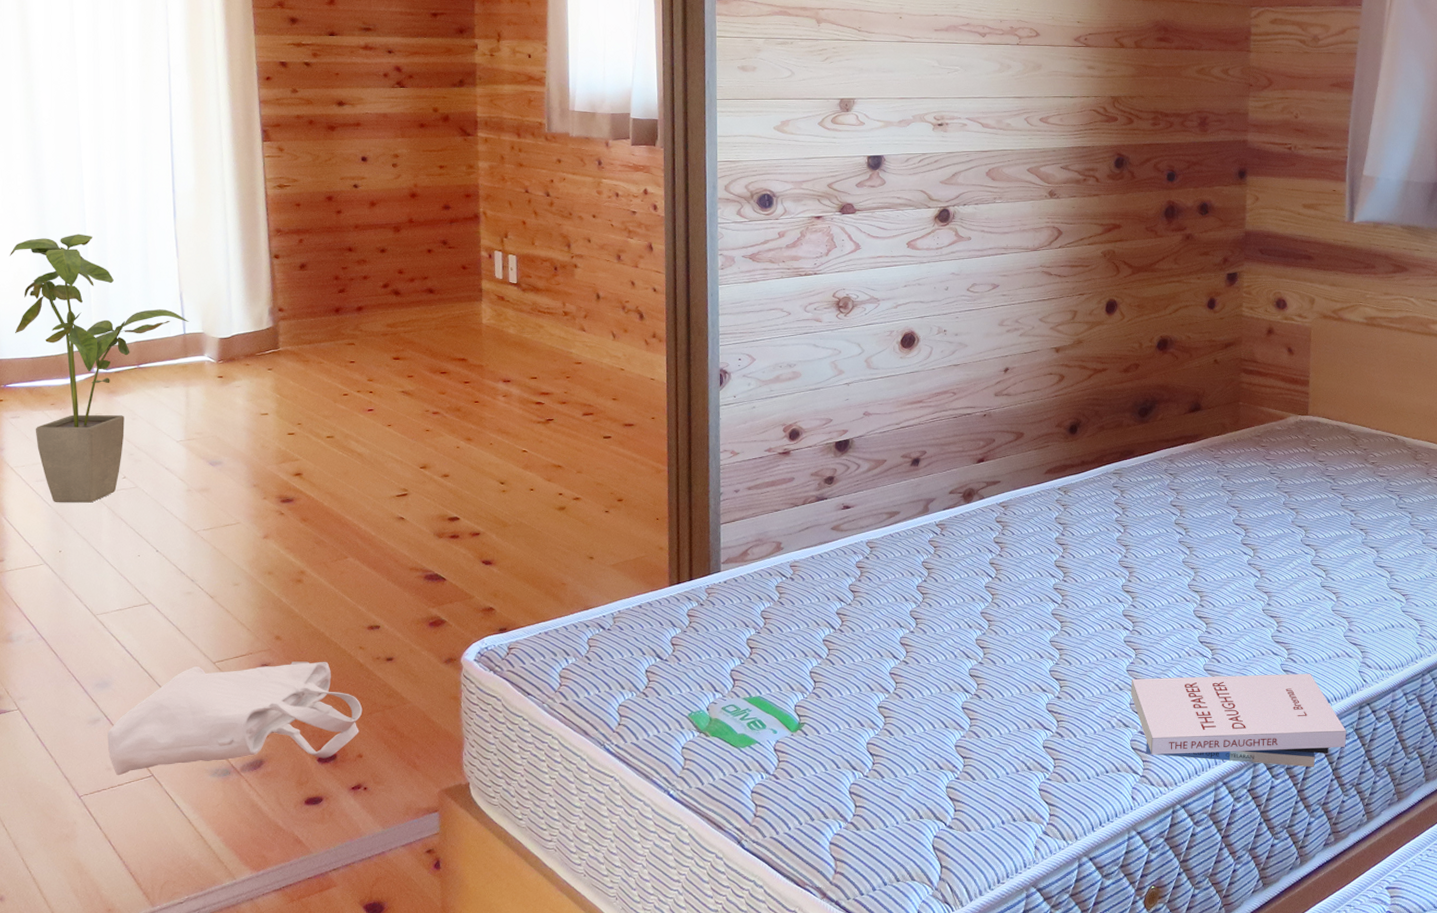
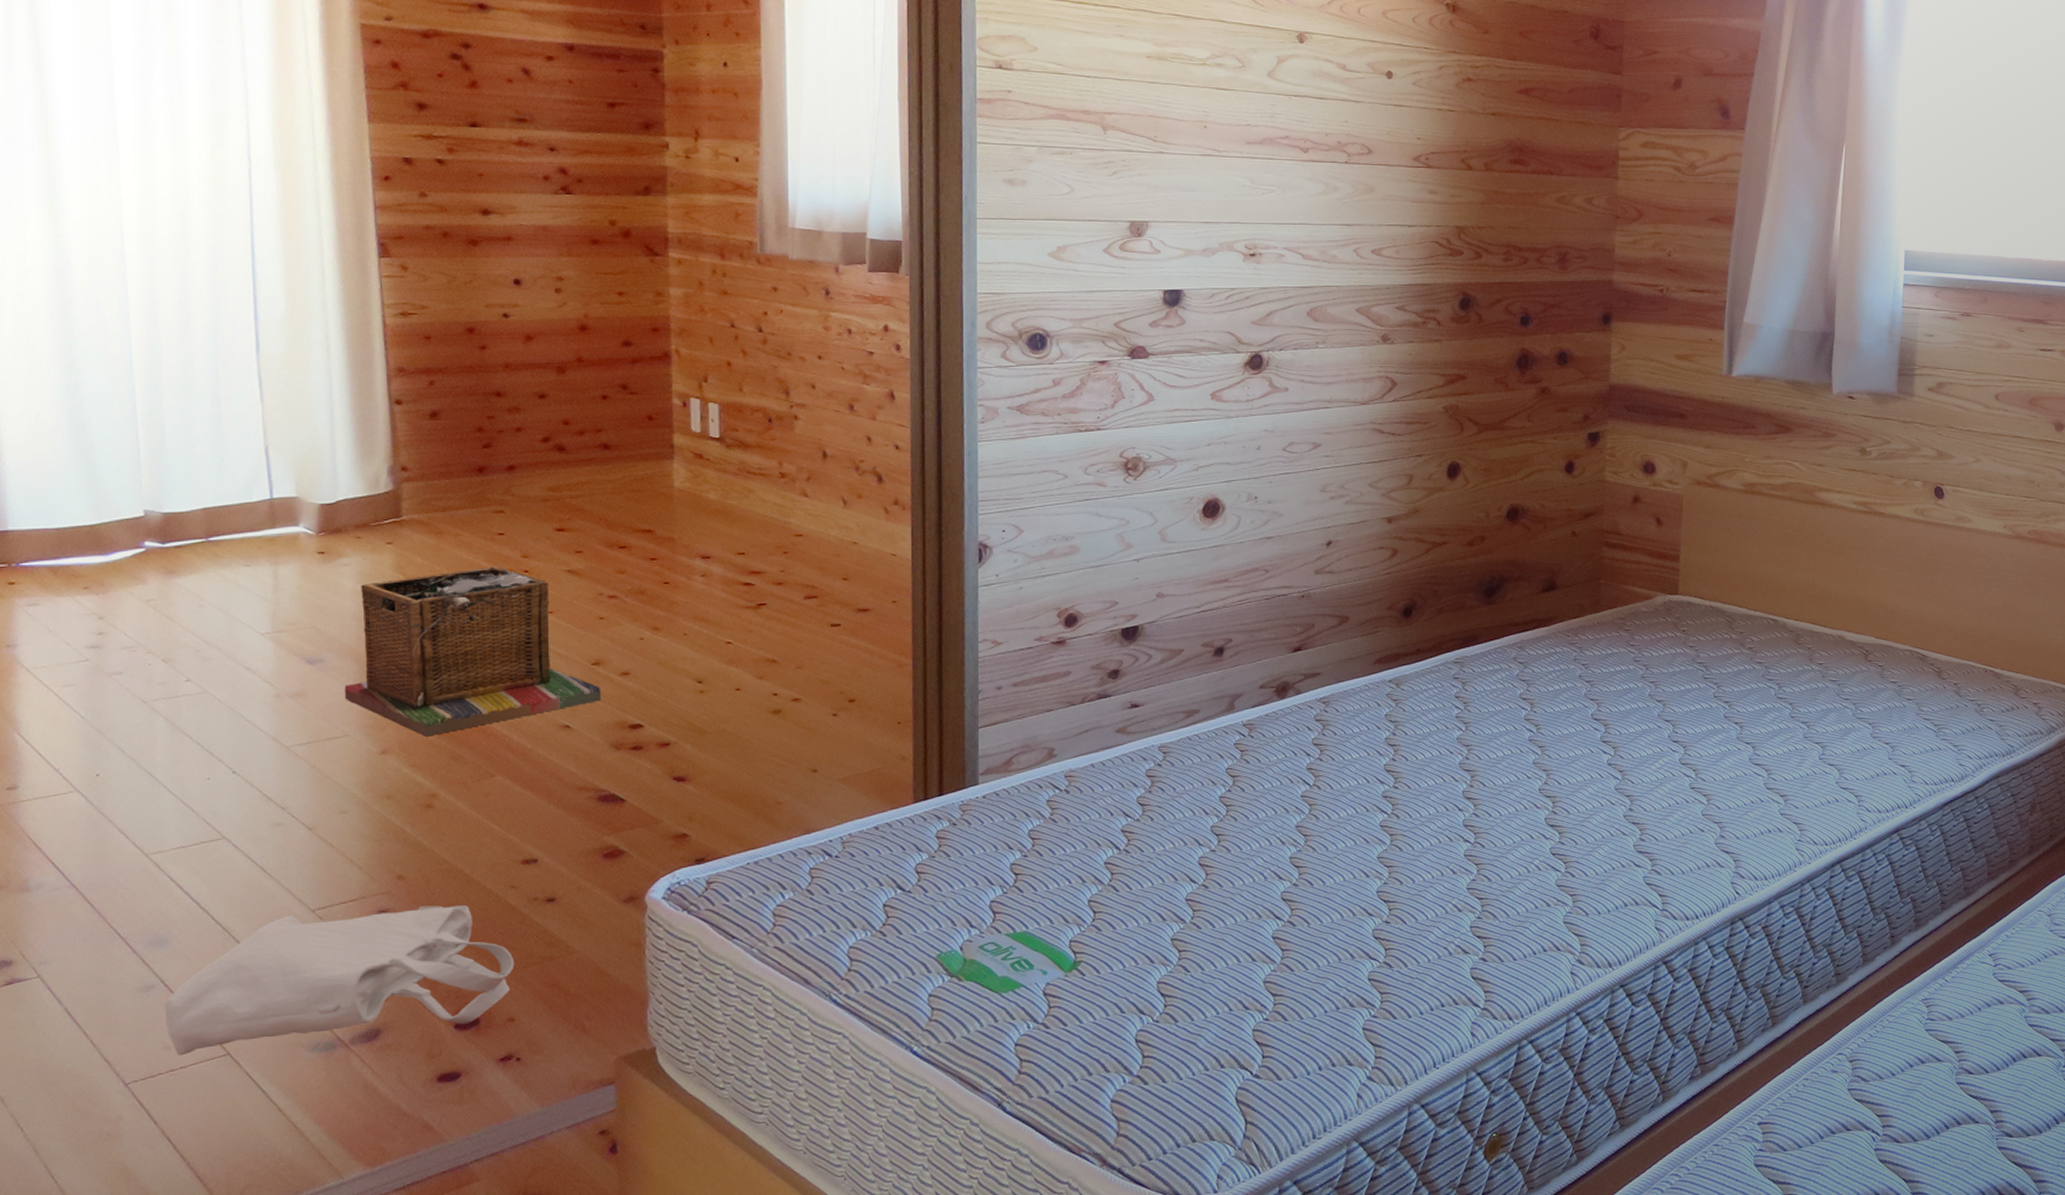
house plant: present [9,234,190,503] -> none [22,370,279,714]
laundry basket: none [237,388,427,525] -> present [344,566,601,737]
books: present [1131,673,1347,767] -> none [1472,886,1717,992]

